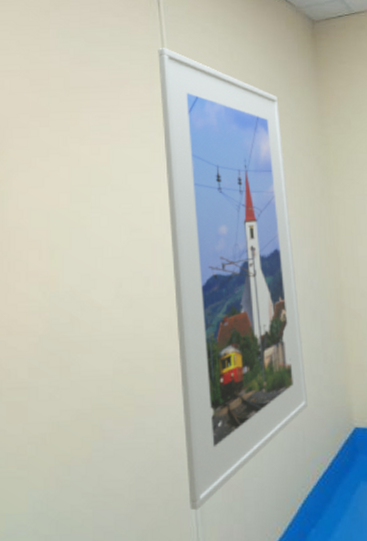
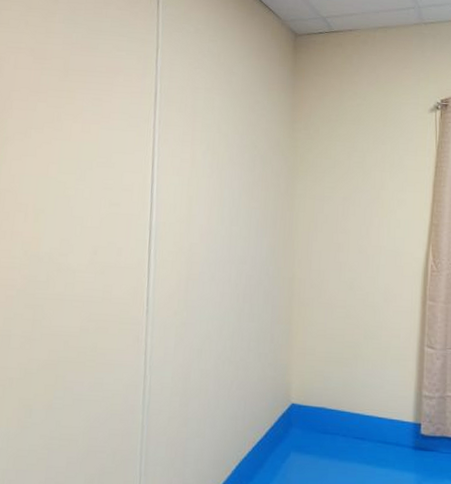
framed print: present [158,48,308,511] -> none [135,43,257,462]

